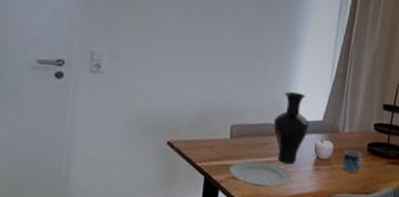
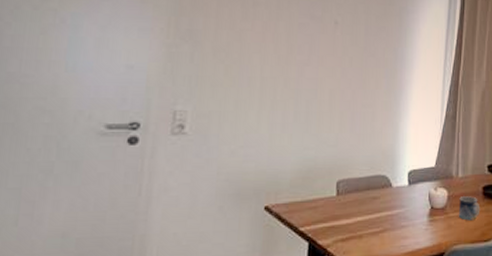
plate: present [229,161,293,187] -> none [337,218,407,247]
vase: present [273,91,309,165] -> none [384,138,421,219]

